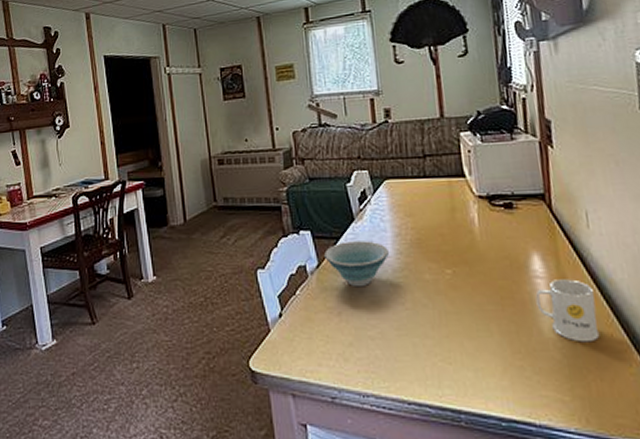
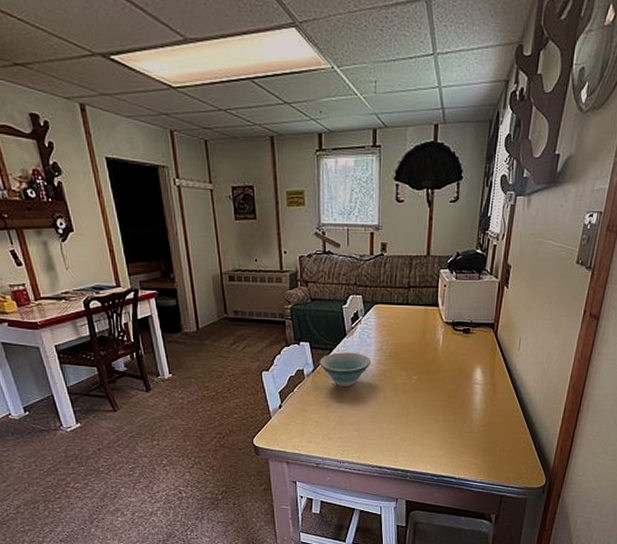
mug: present [535,279,600,343] -> none [472,385,512,427]

